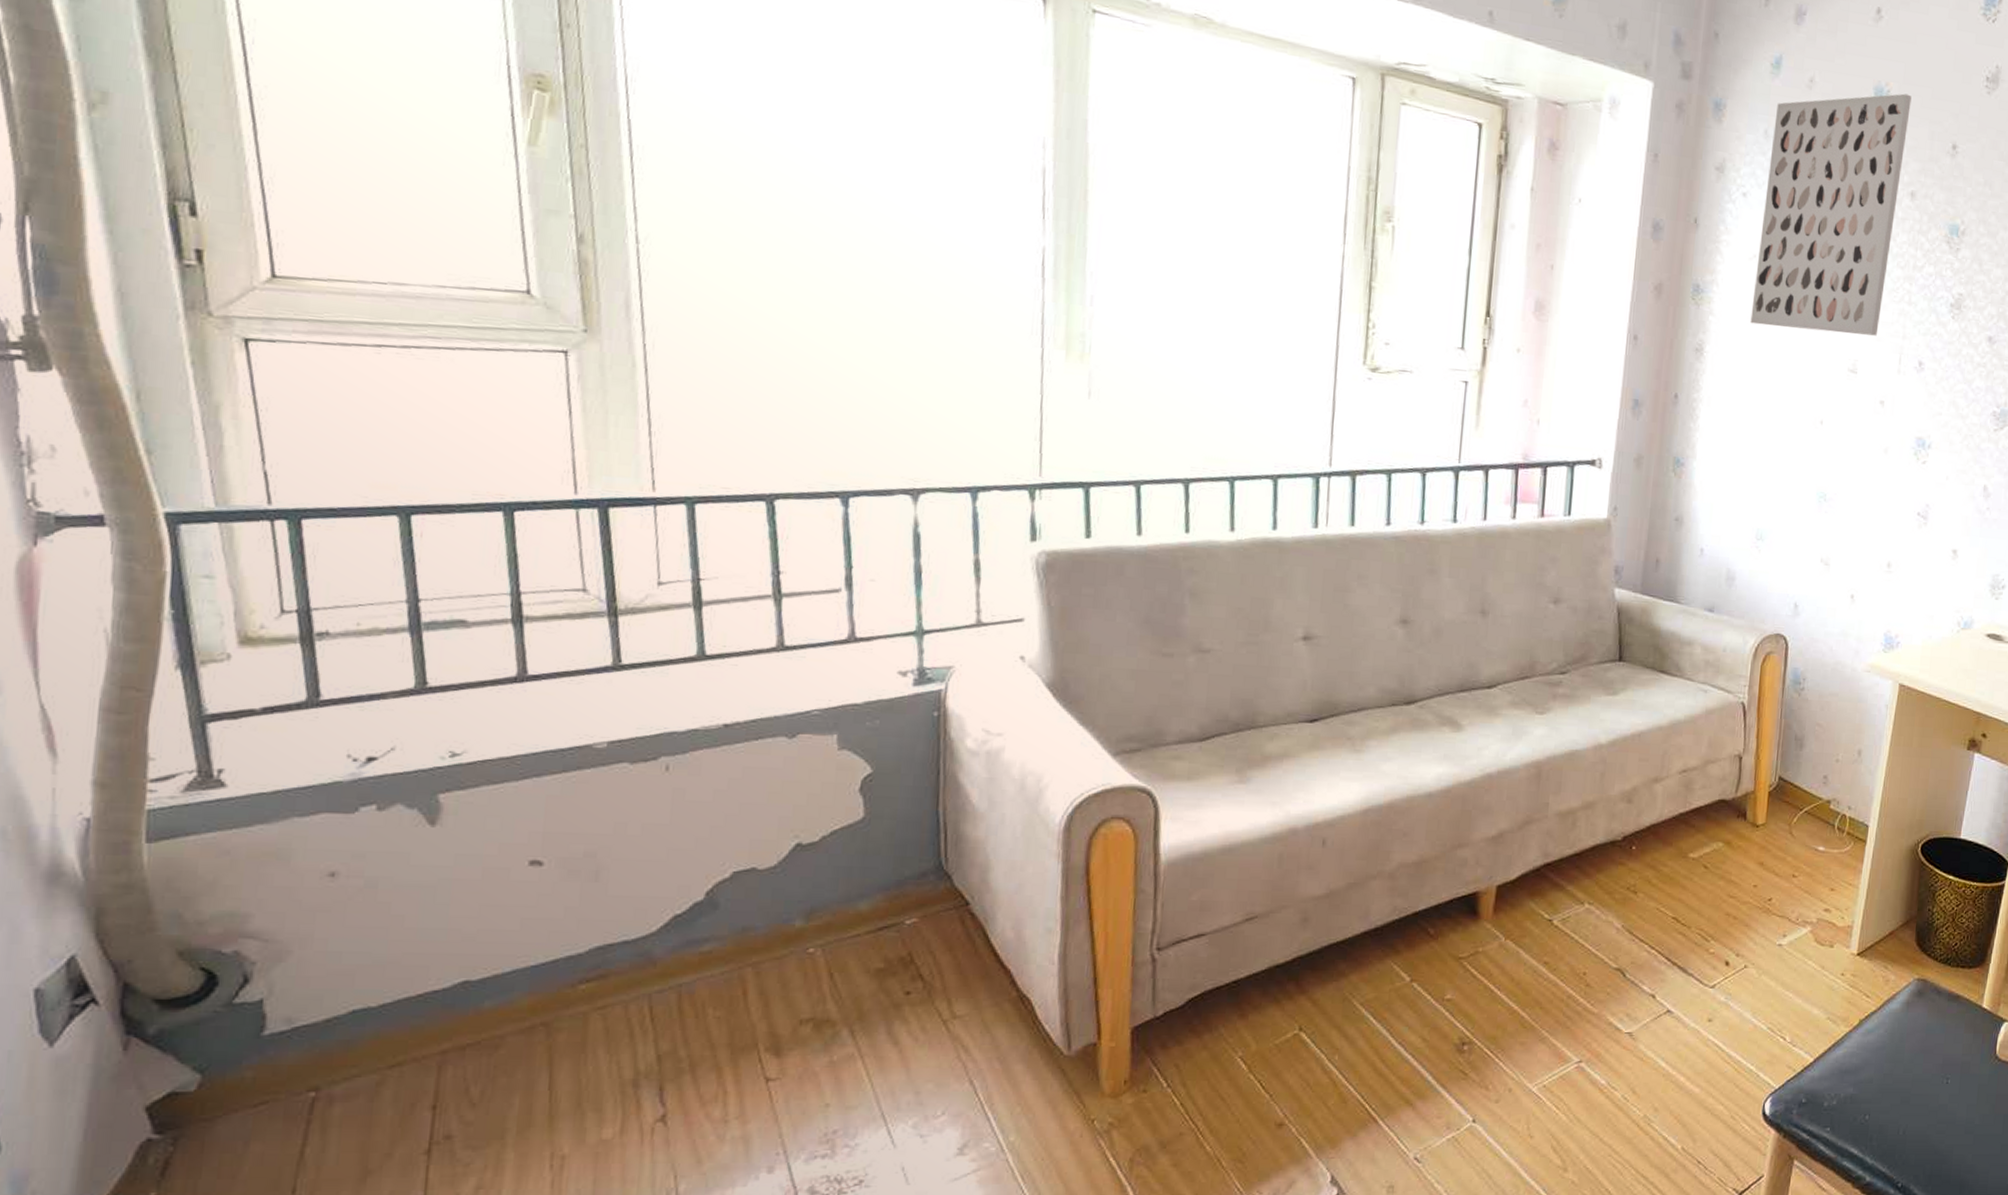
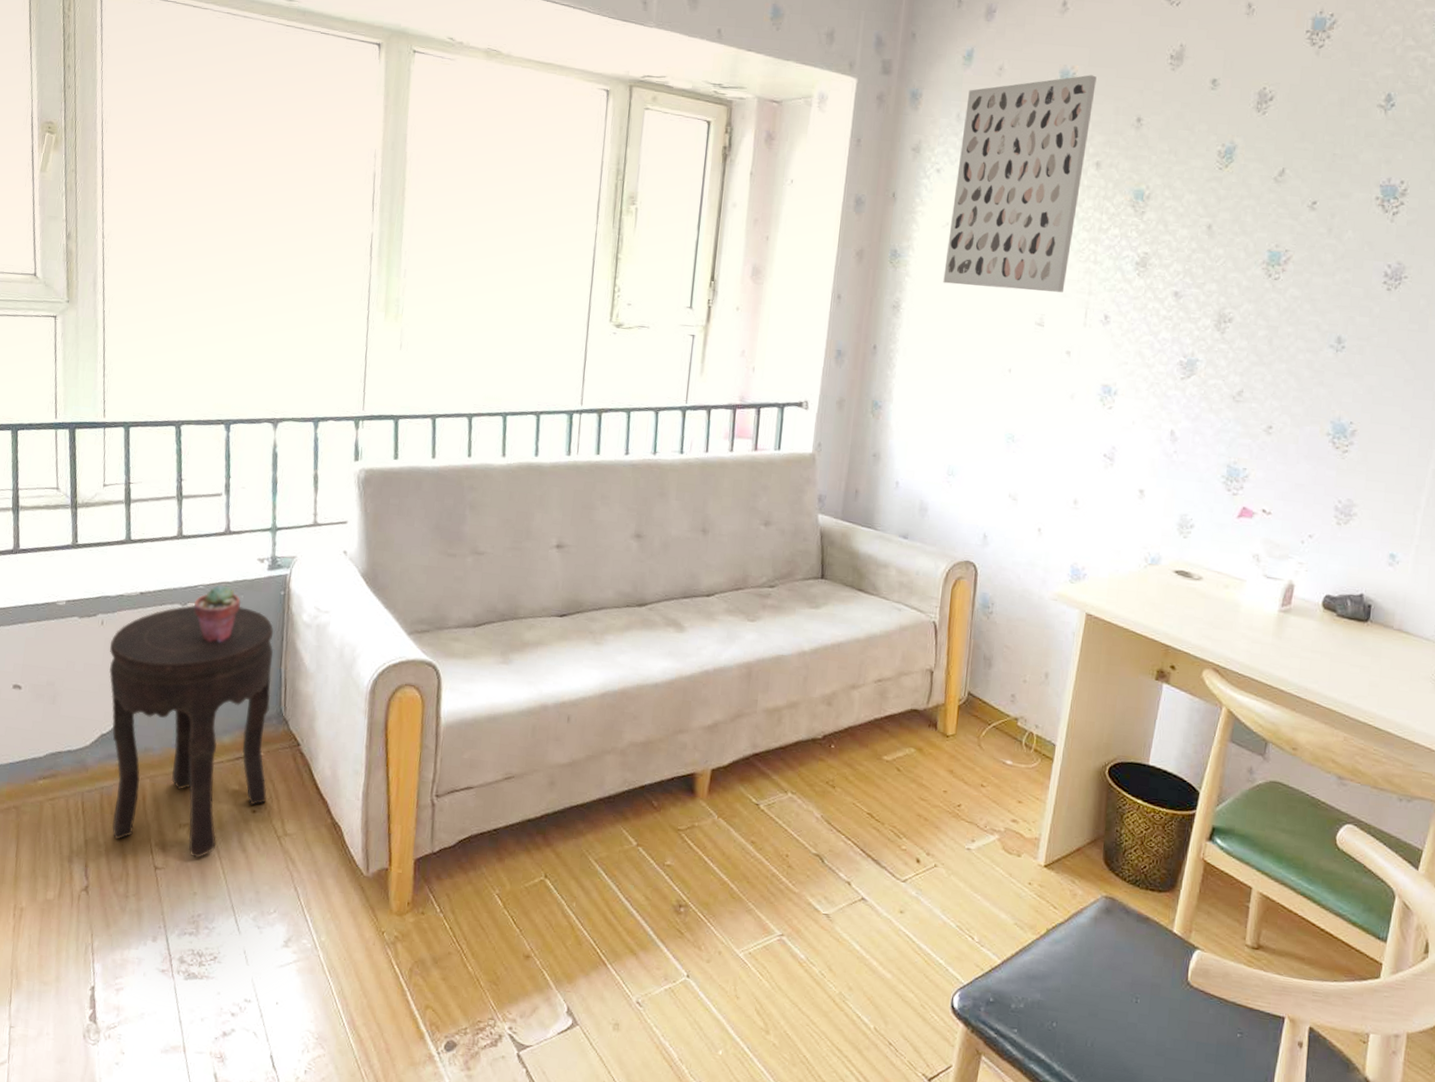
side table: none [680,734,926,1060] -> present [109,604,274,858]
potted succulent: none [807,708,876,784] -> present [194,584,241,643]

